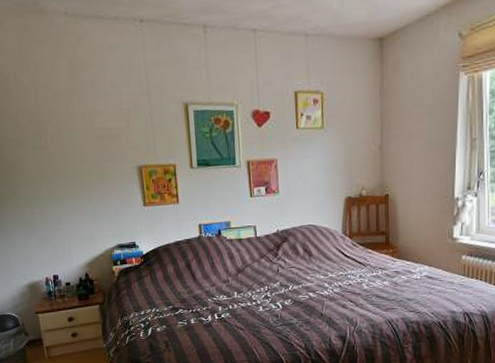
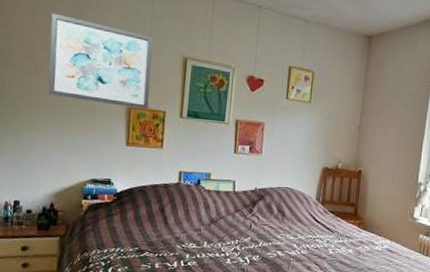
wall art: none [50,82,158,168] -> present [48,13,153,110]

